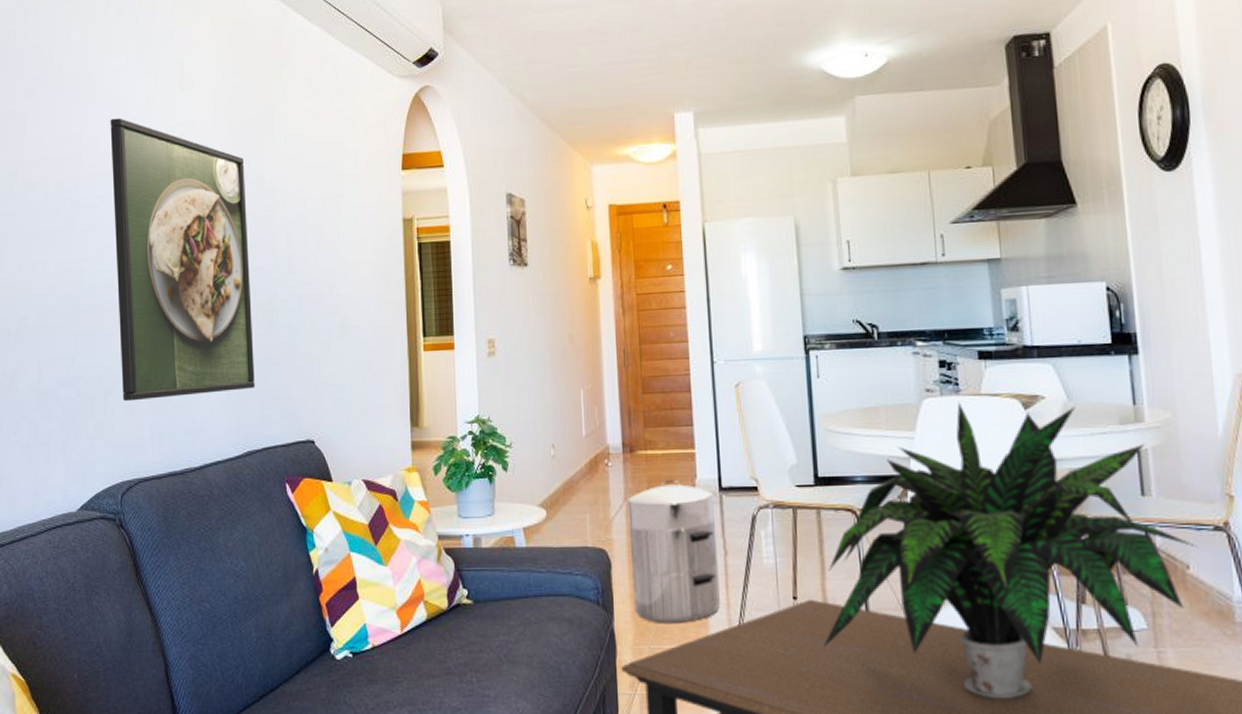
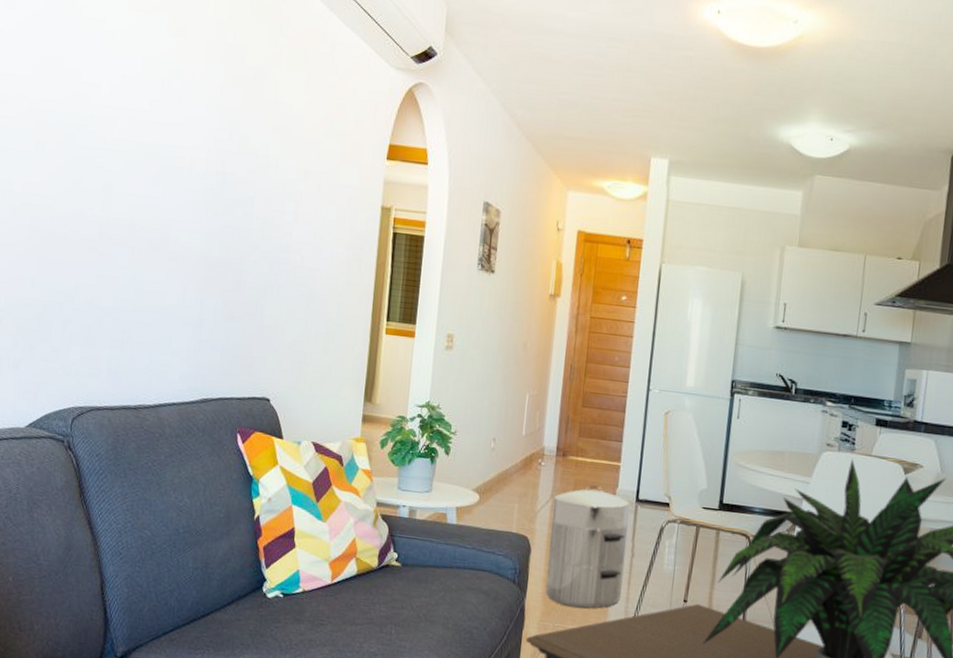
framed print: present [110,118,255,402] -> none [82,49,231,341]

